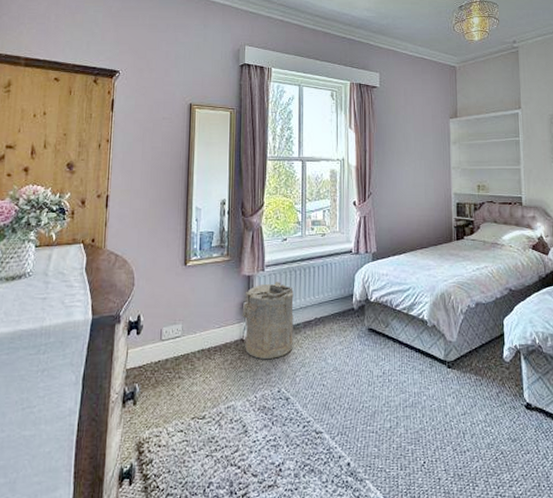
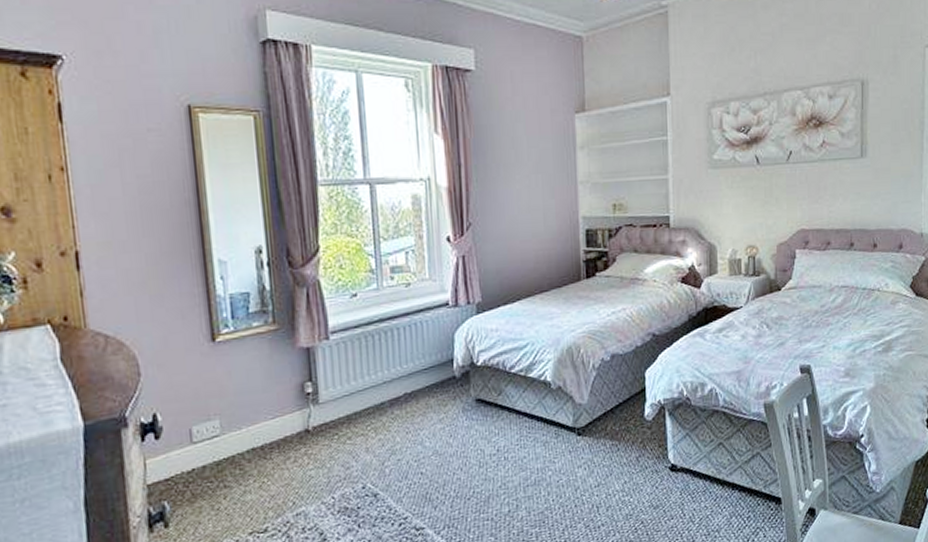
laundry hamper: present [242,282,294,359] -> none [303,352,378,452]

